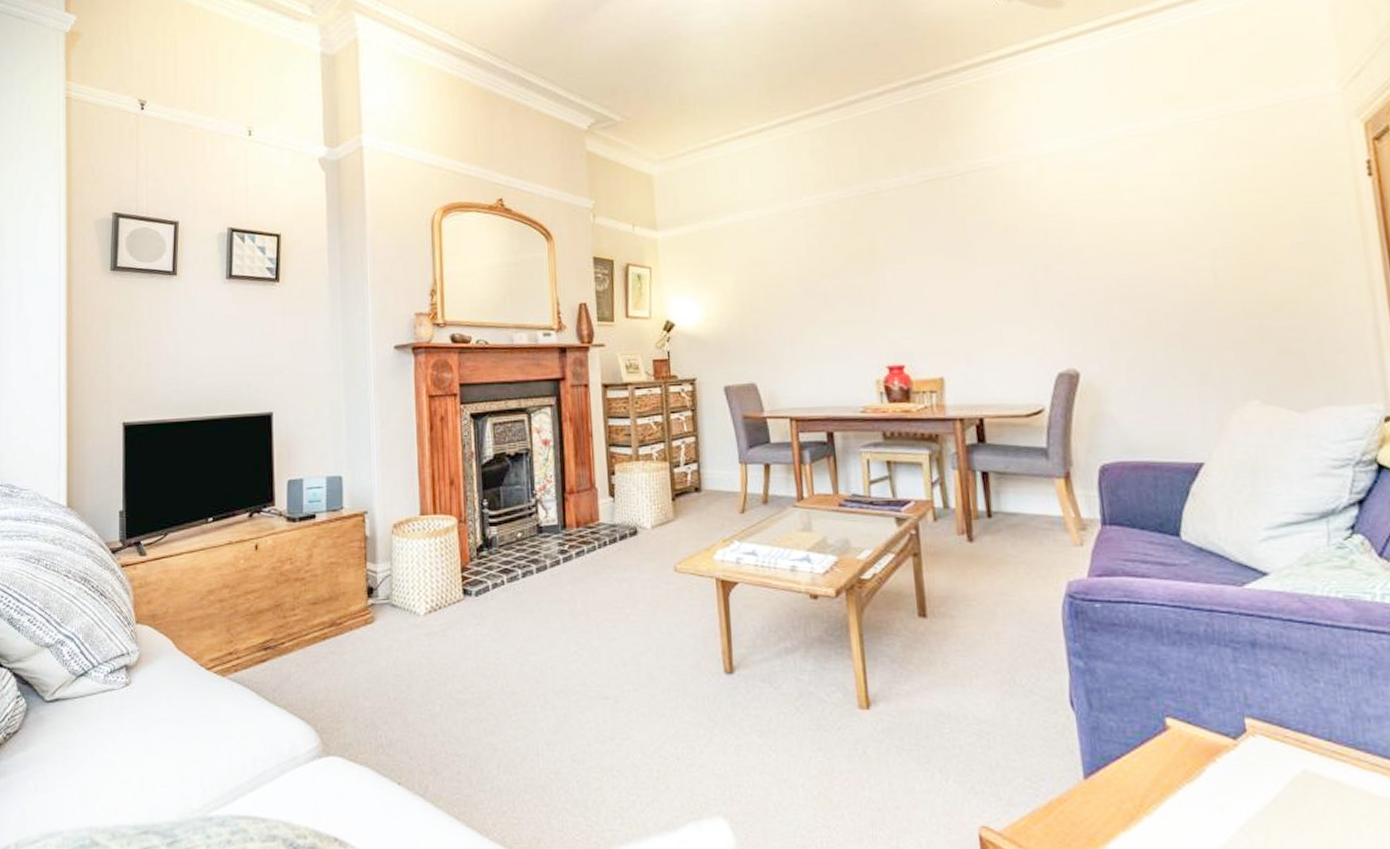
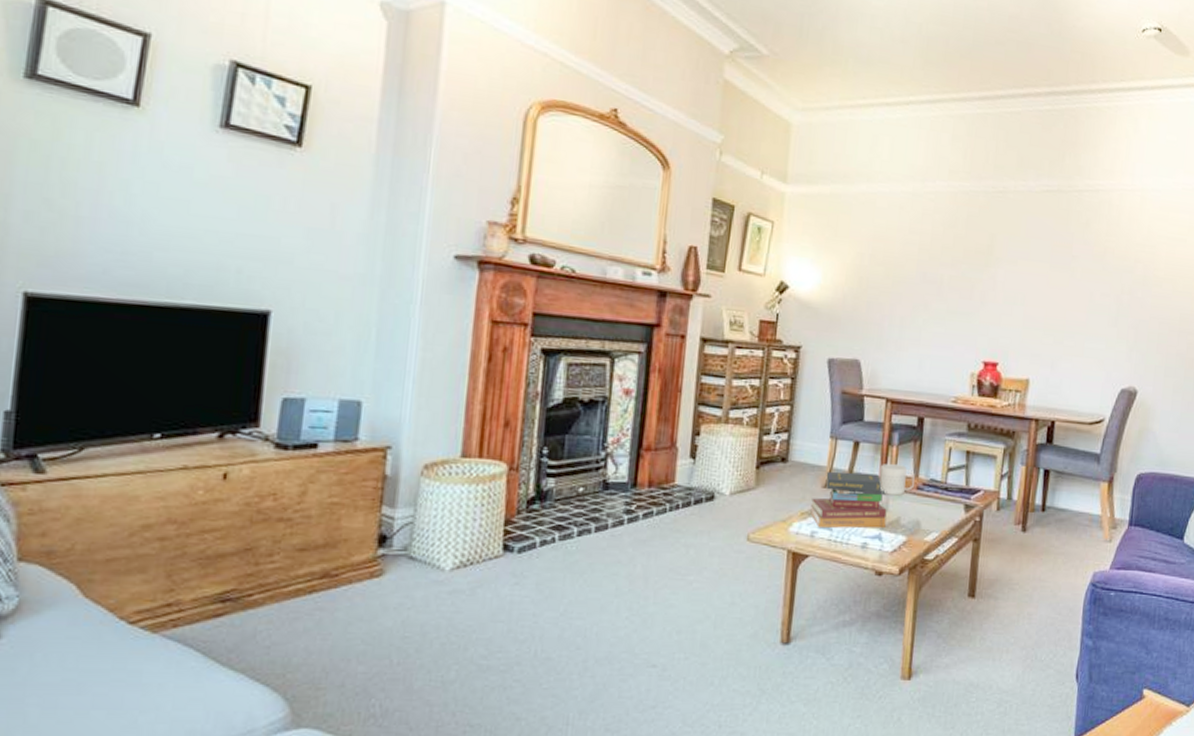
books: none [731,494,812,554] -> present [810,471,887,529]
mug: none [797,482,835,516] -> present [880,463,915,497]

